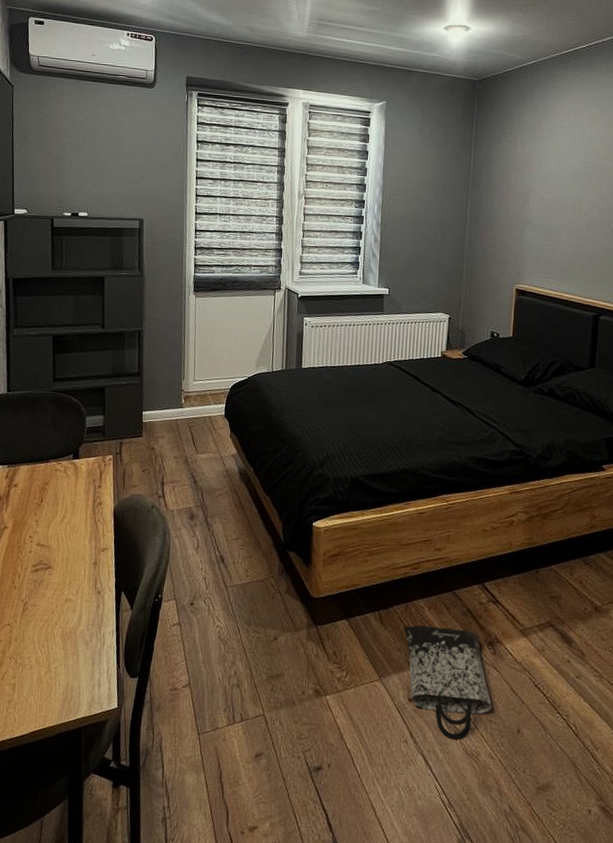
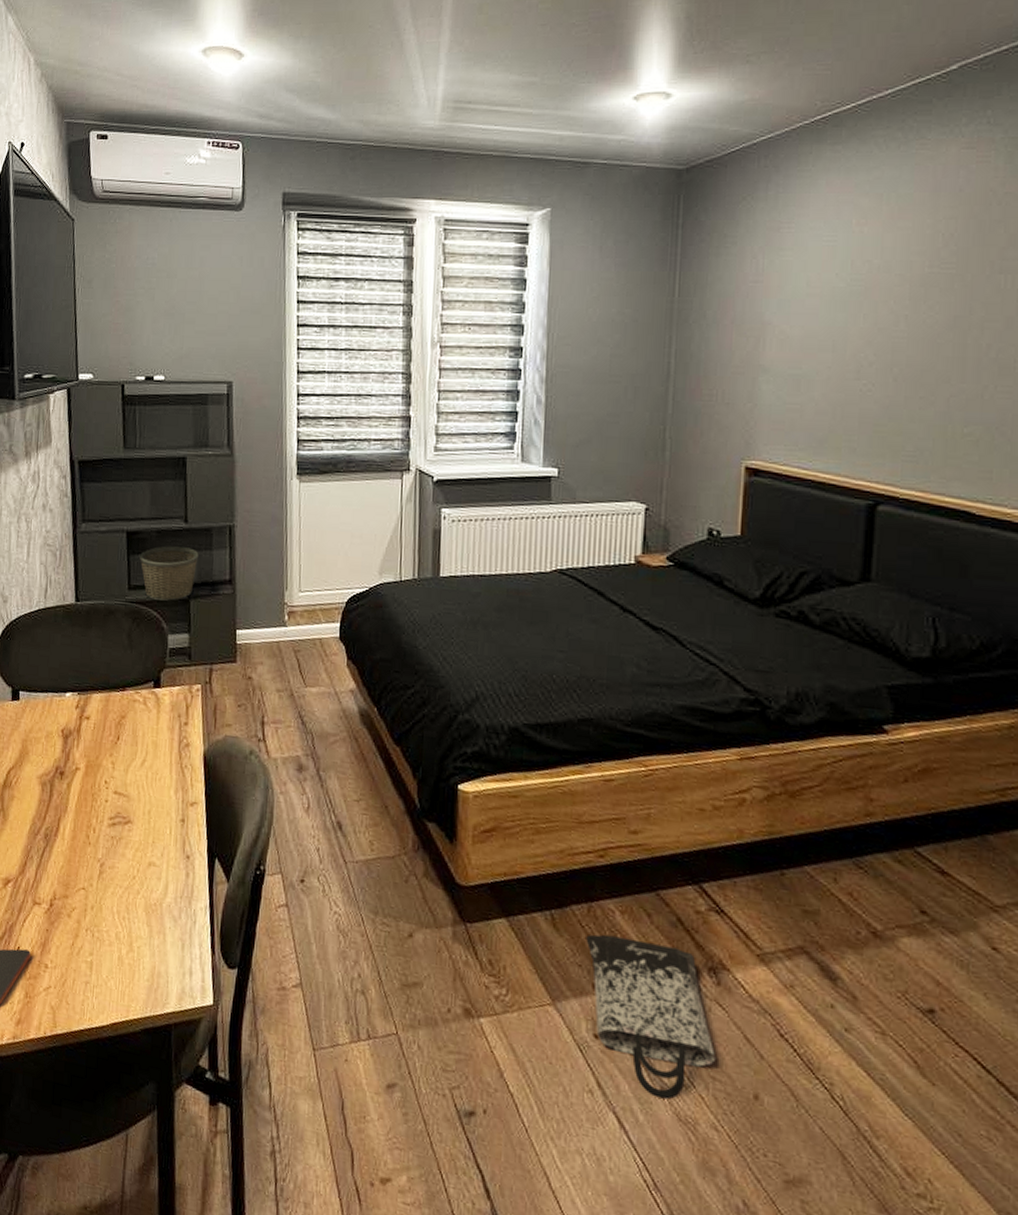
basket: none [63,346,113,390] -> present [139,546,199,601]

